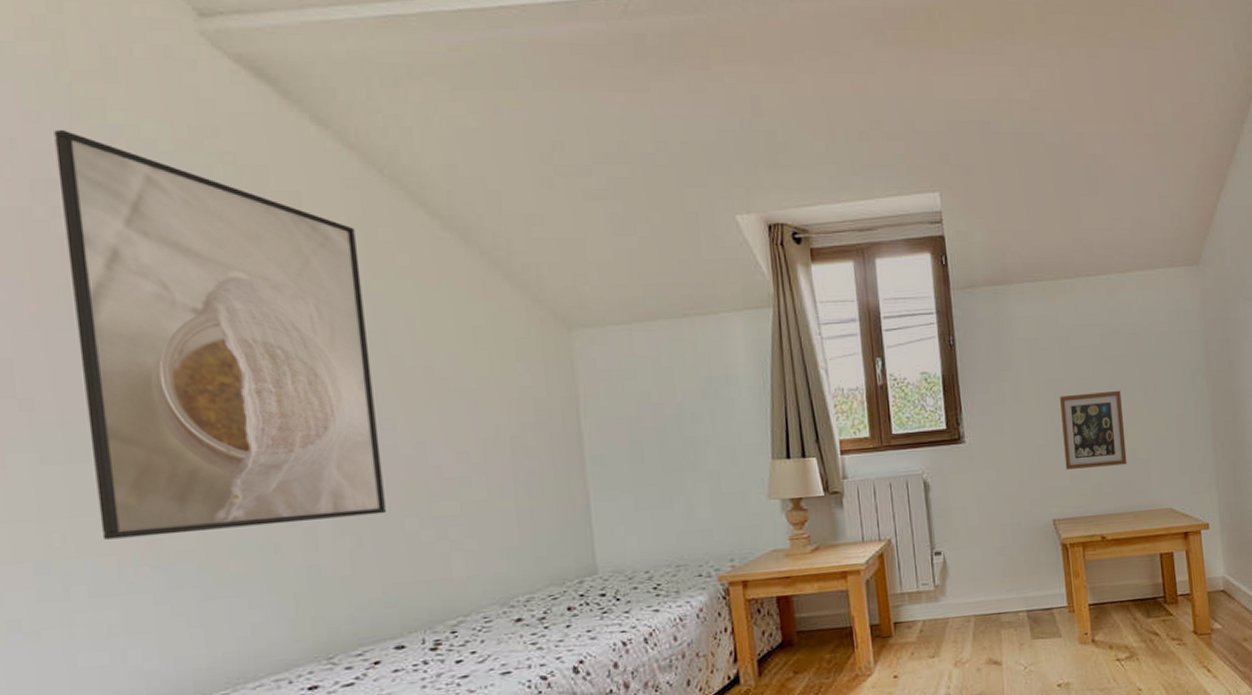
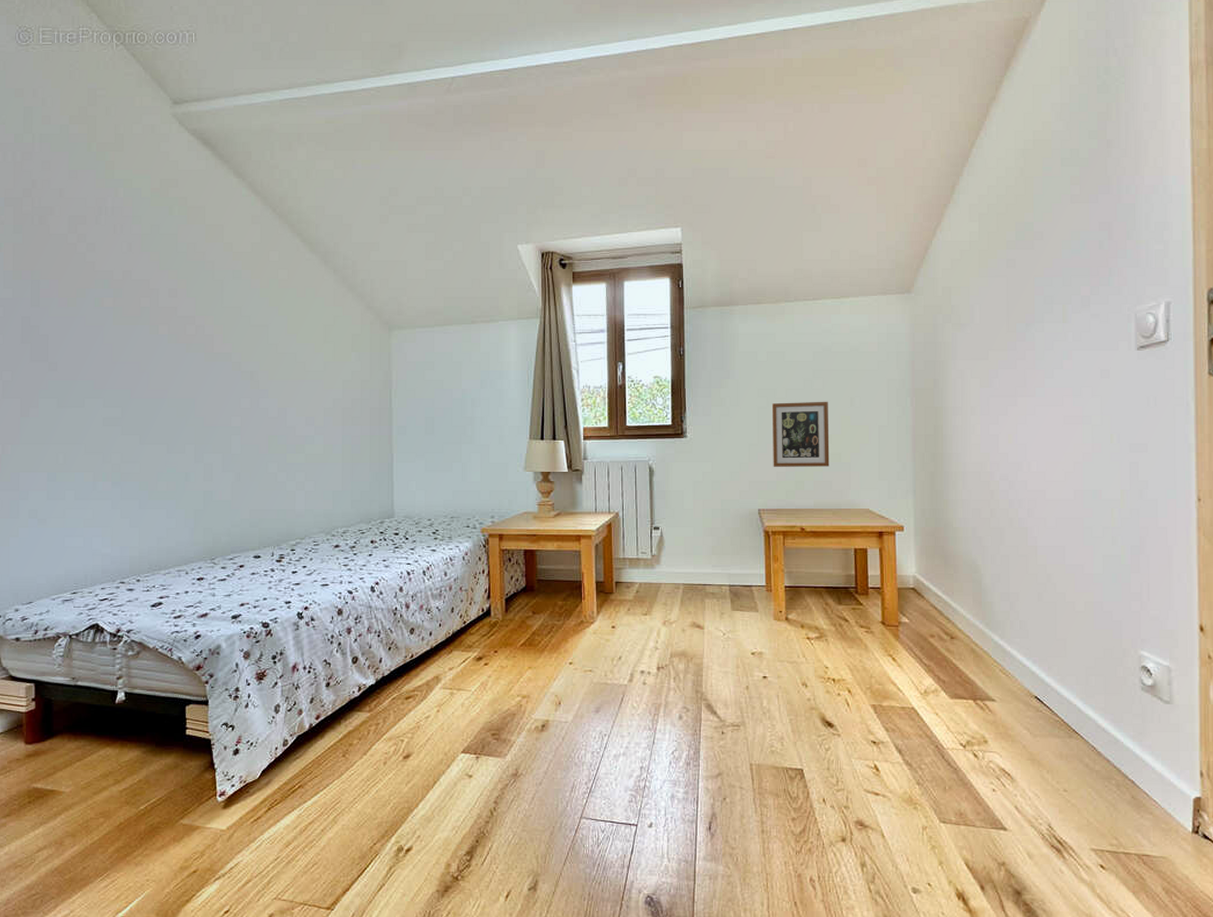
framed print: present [54,129,386,540] -> none [84,182,257,461]

